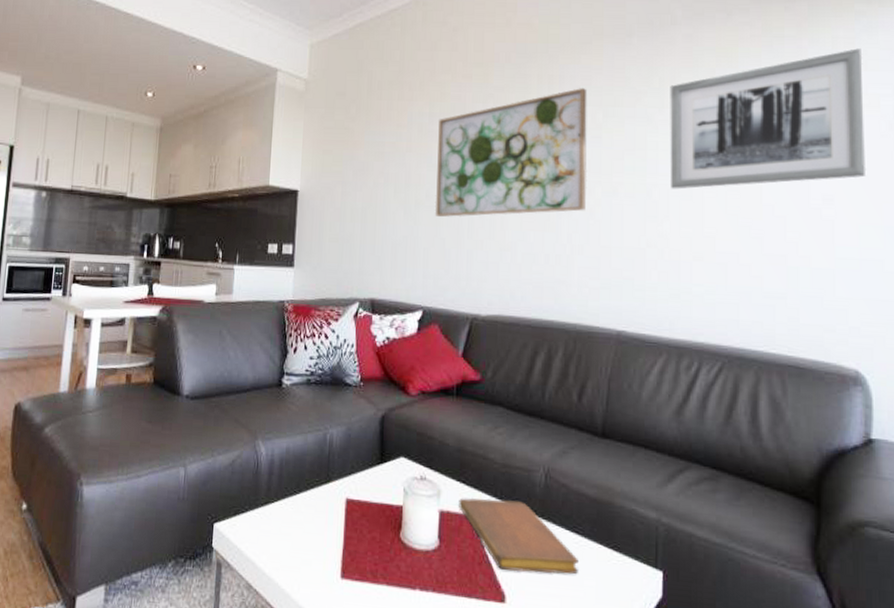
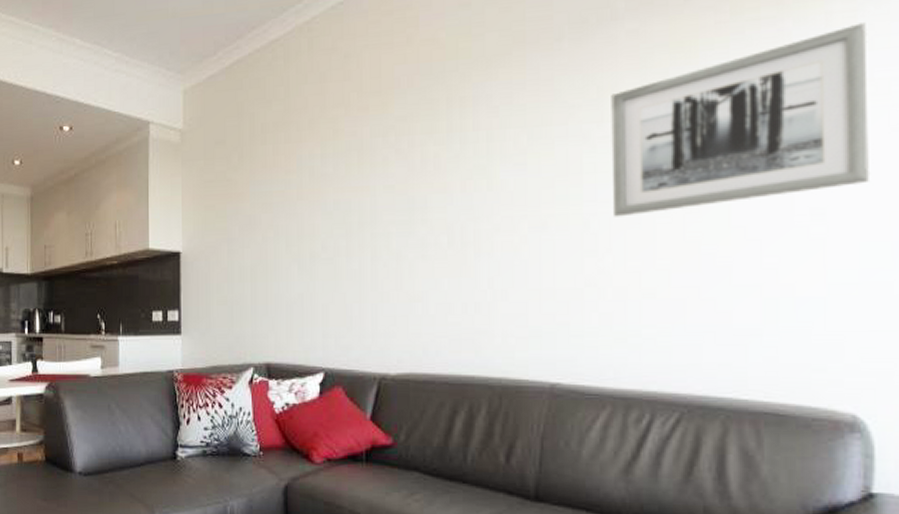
wall art: present [434,88,587,217] -> none [332,108,510,269]

